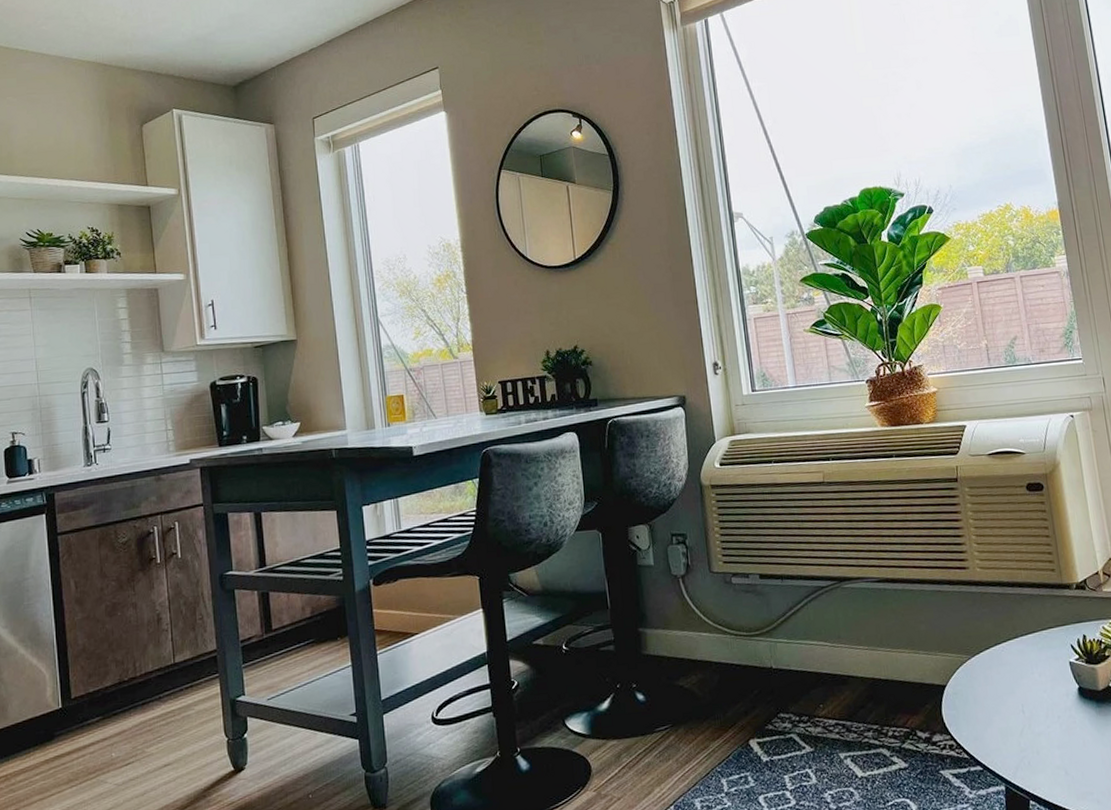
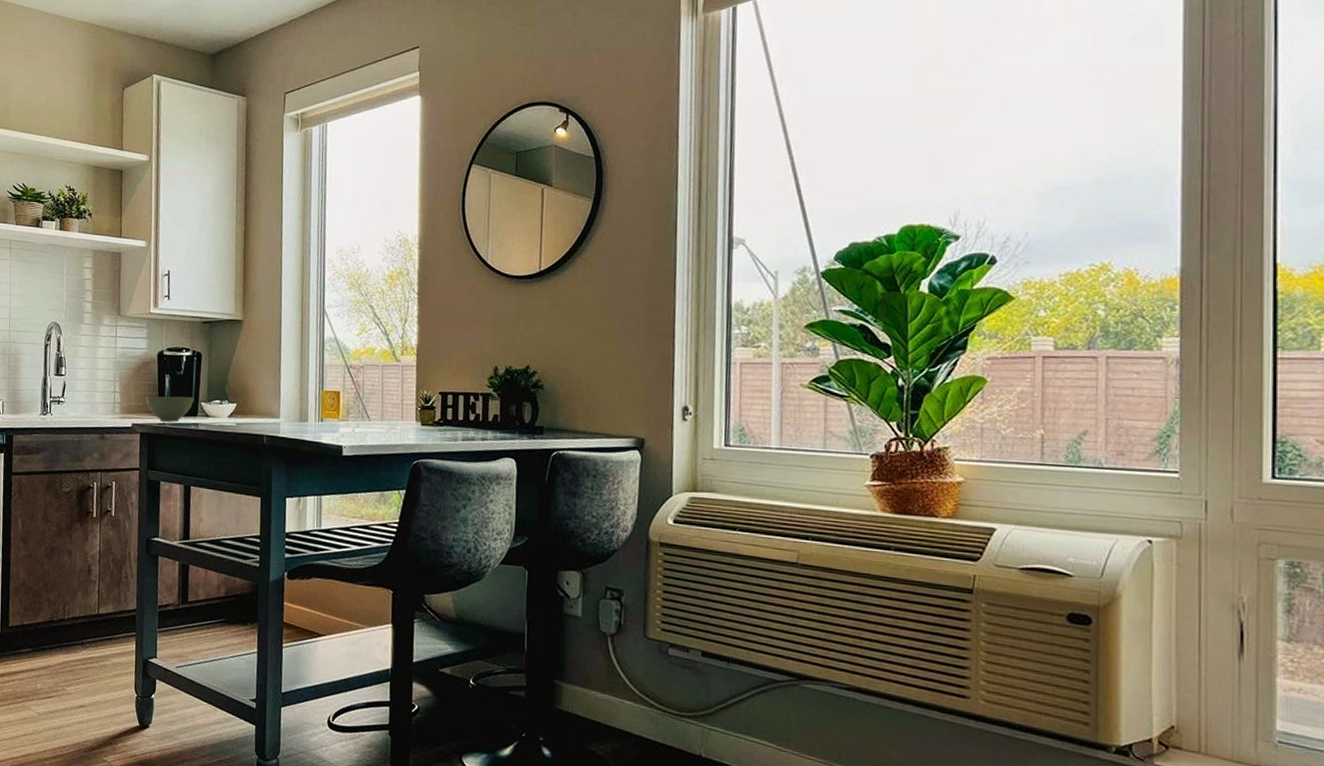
bowl: none [202,423,255,454] -> present [145,396,195,423]

